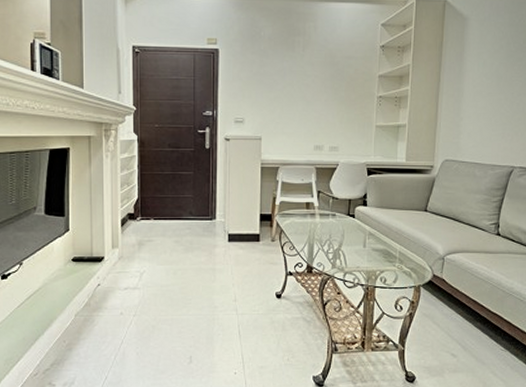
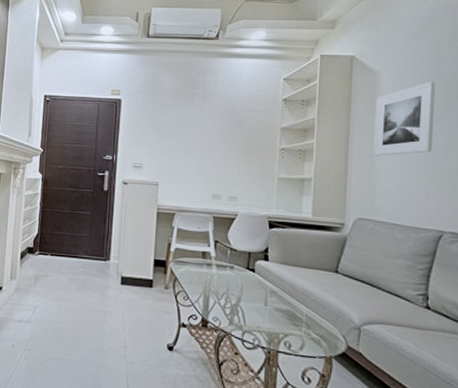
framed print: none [461,26,516,100] -> present [374,81,436,156]

